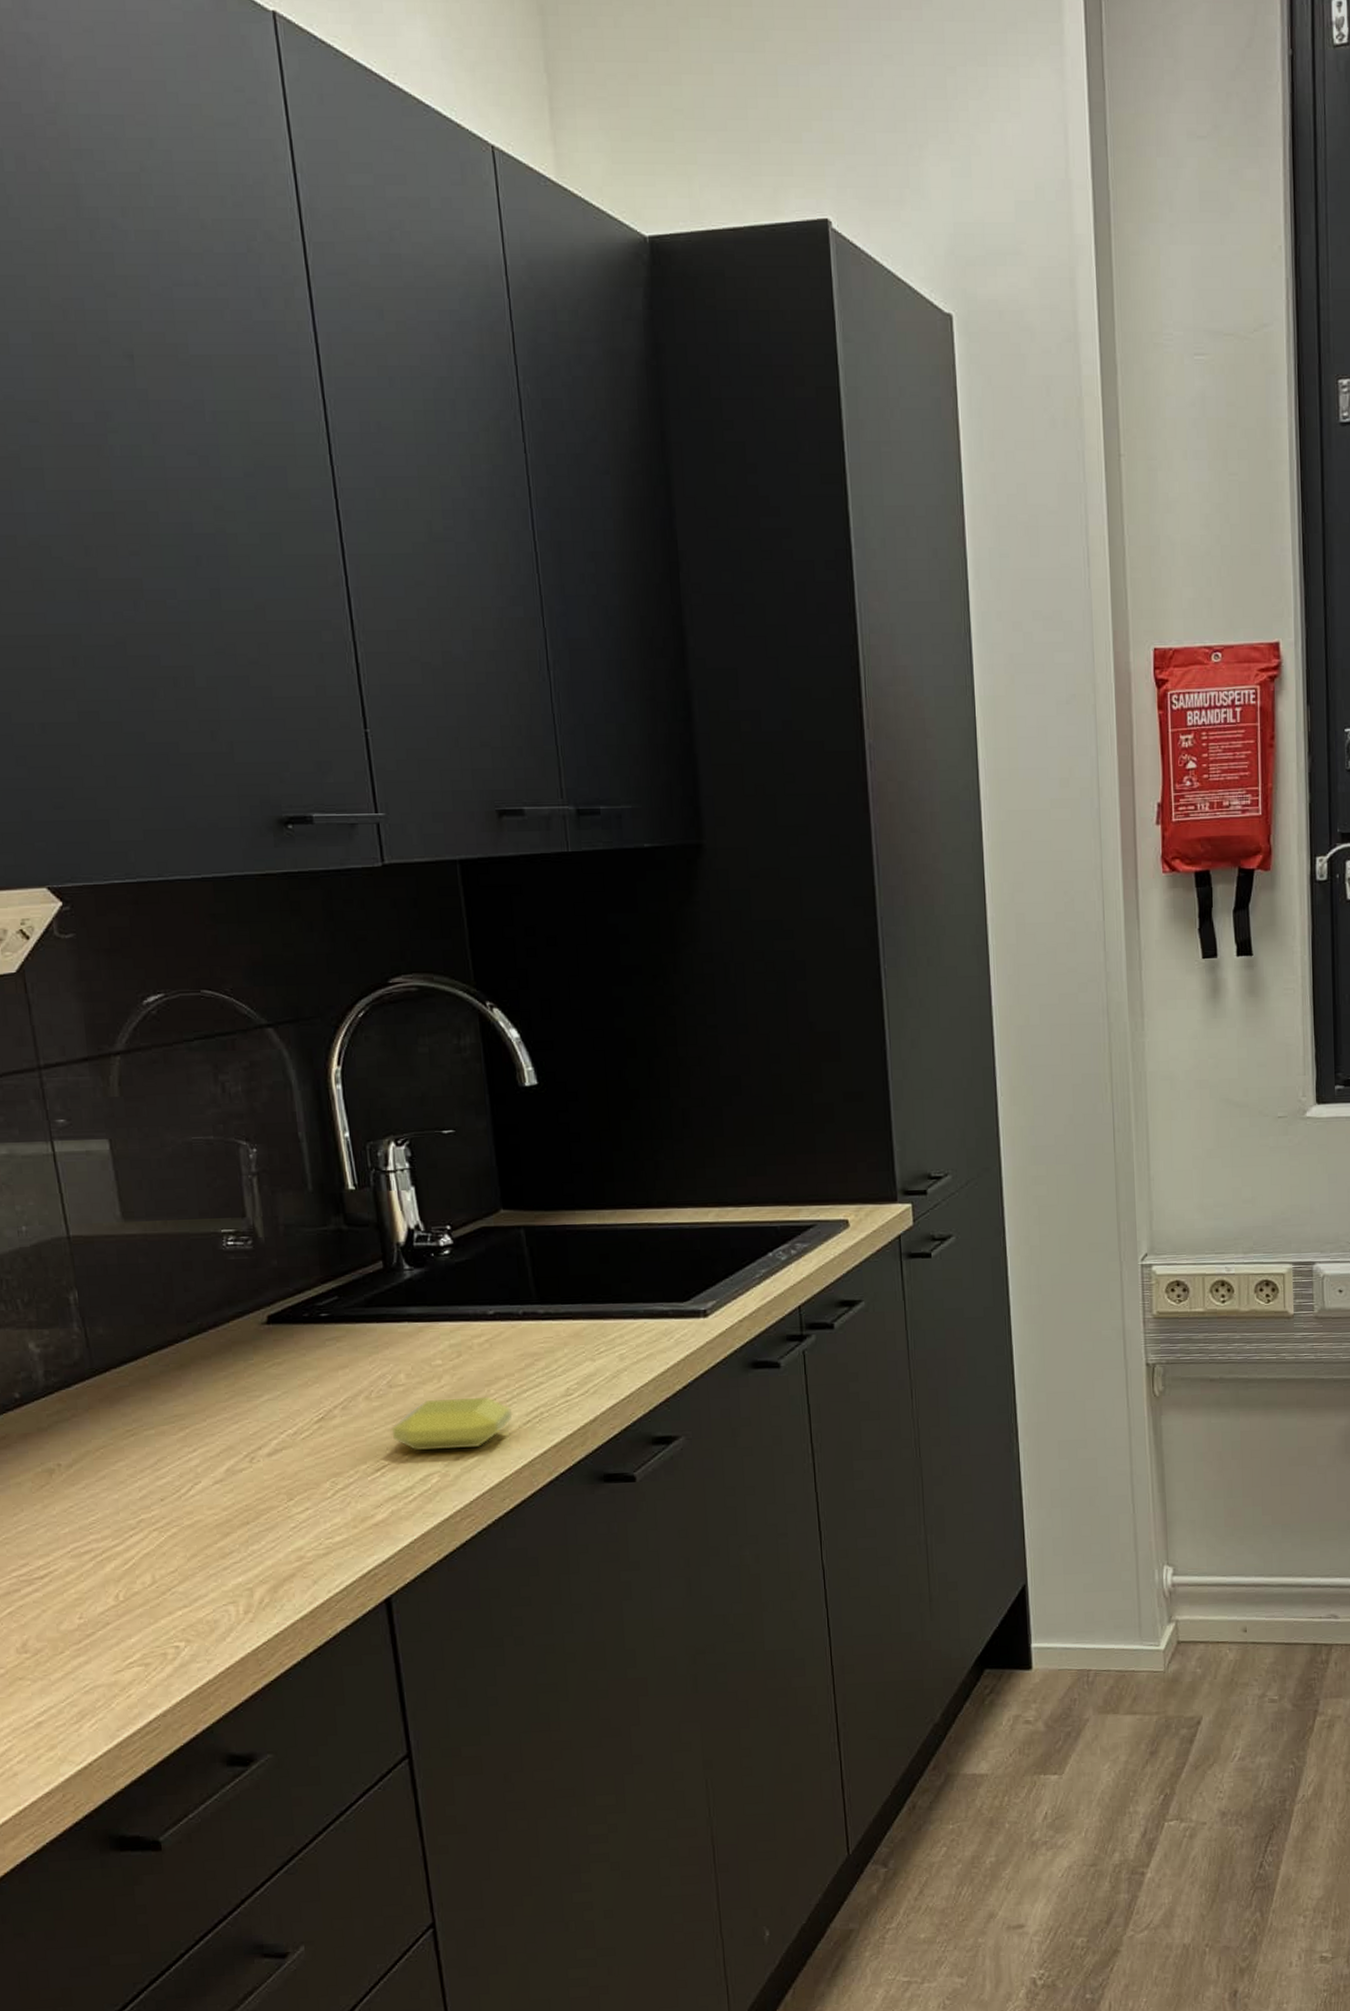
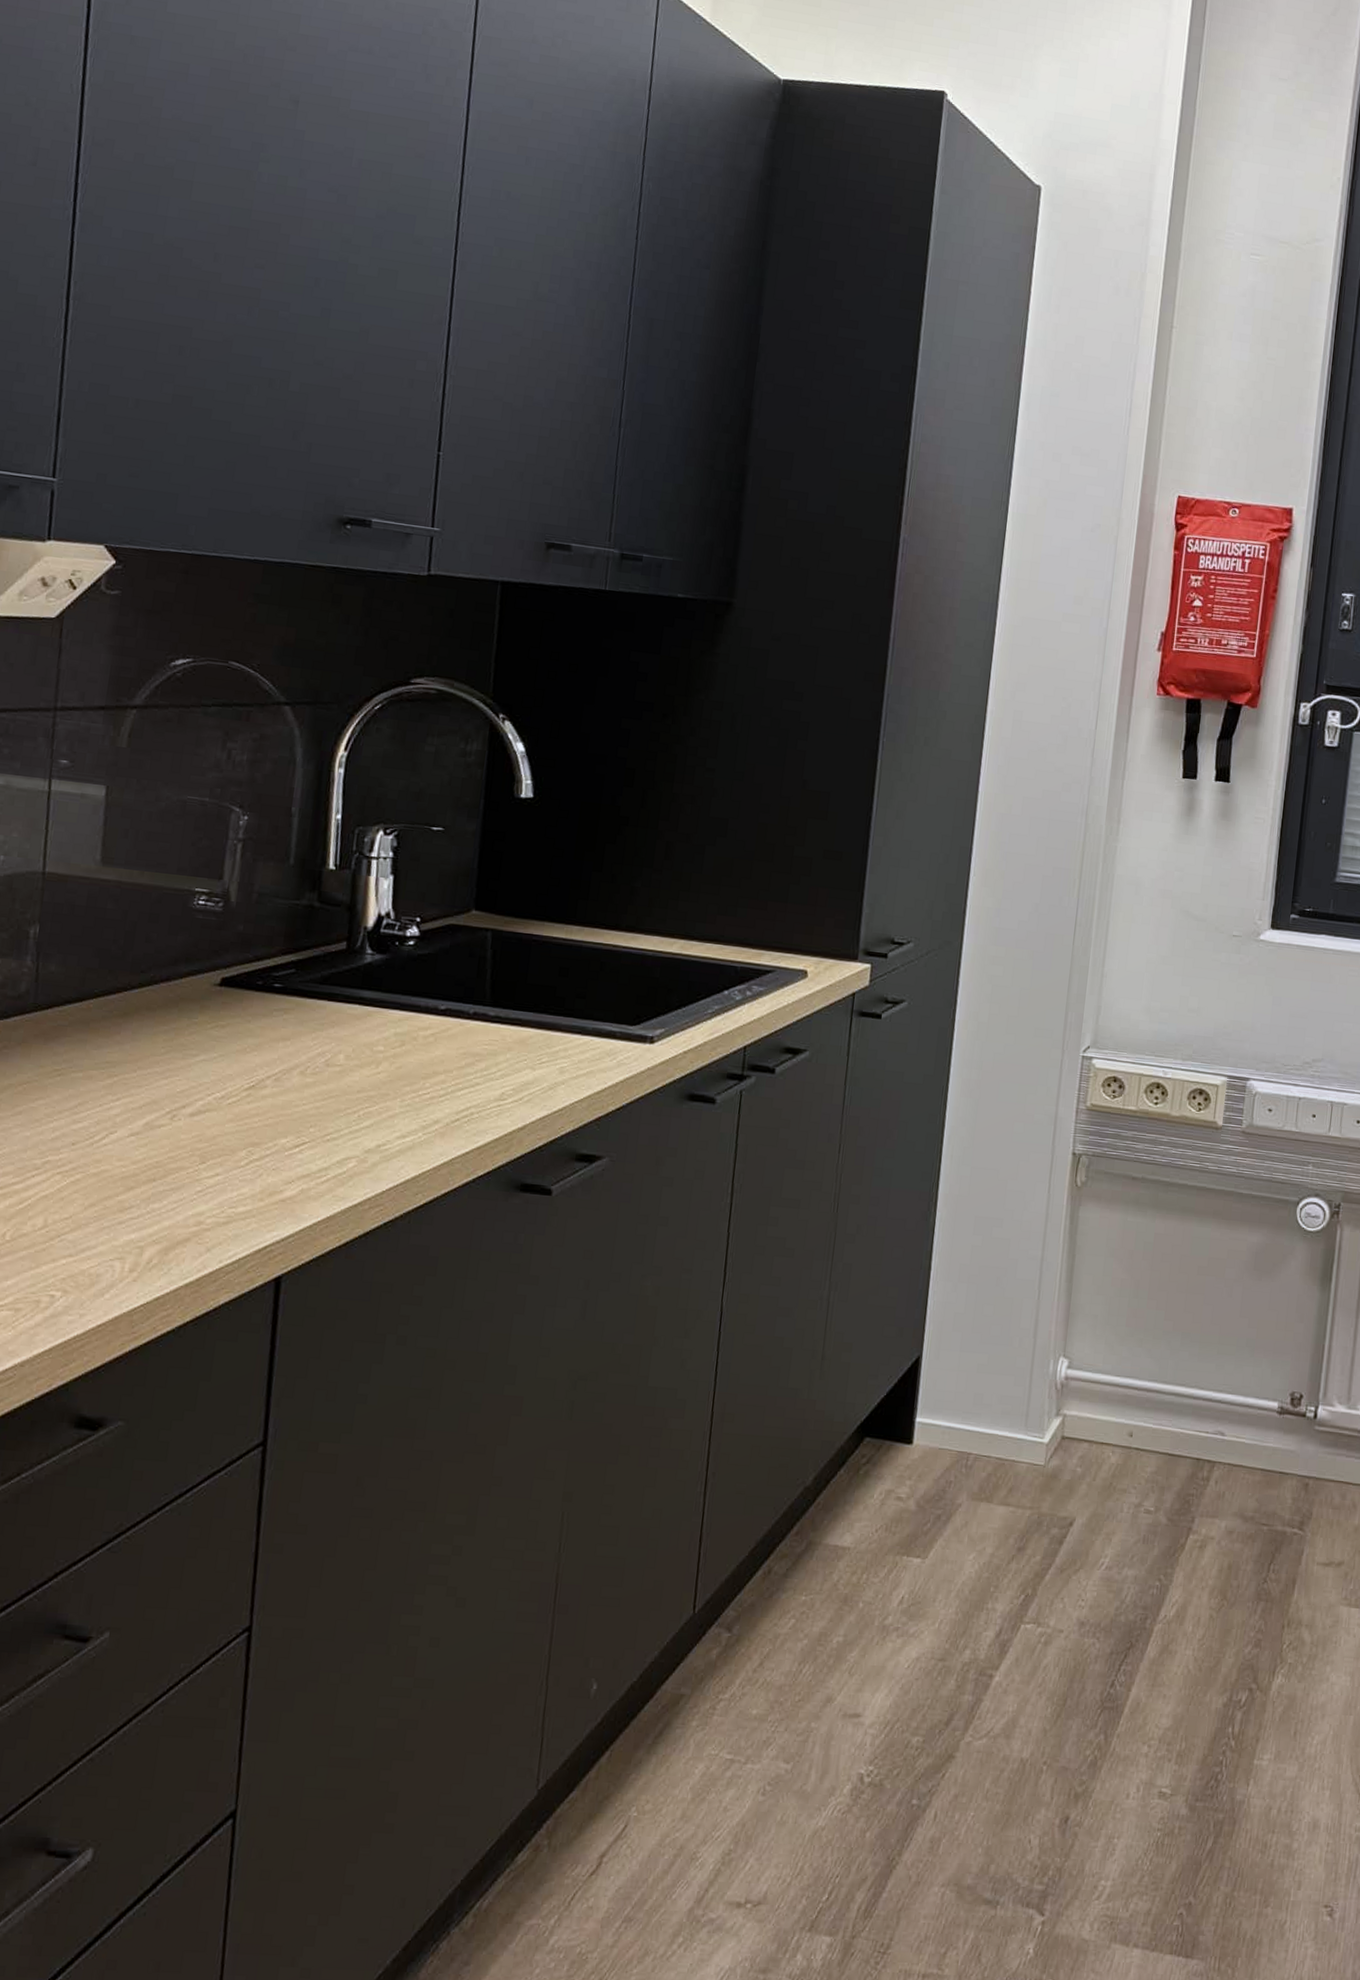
soap bar: present [391,1396,513,1451] -> none [318,1084,443,1139]

